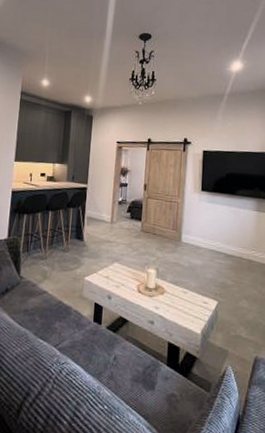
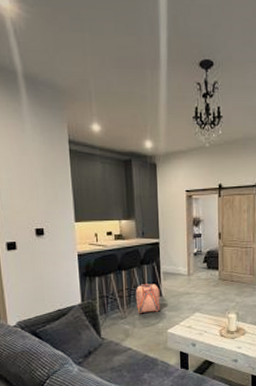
backpack: none [58,226,82,257] -> present [135,283,160,314]

